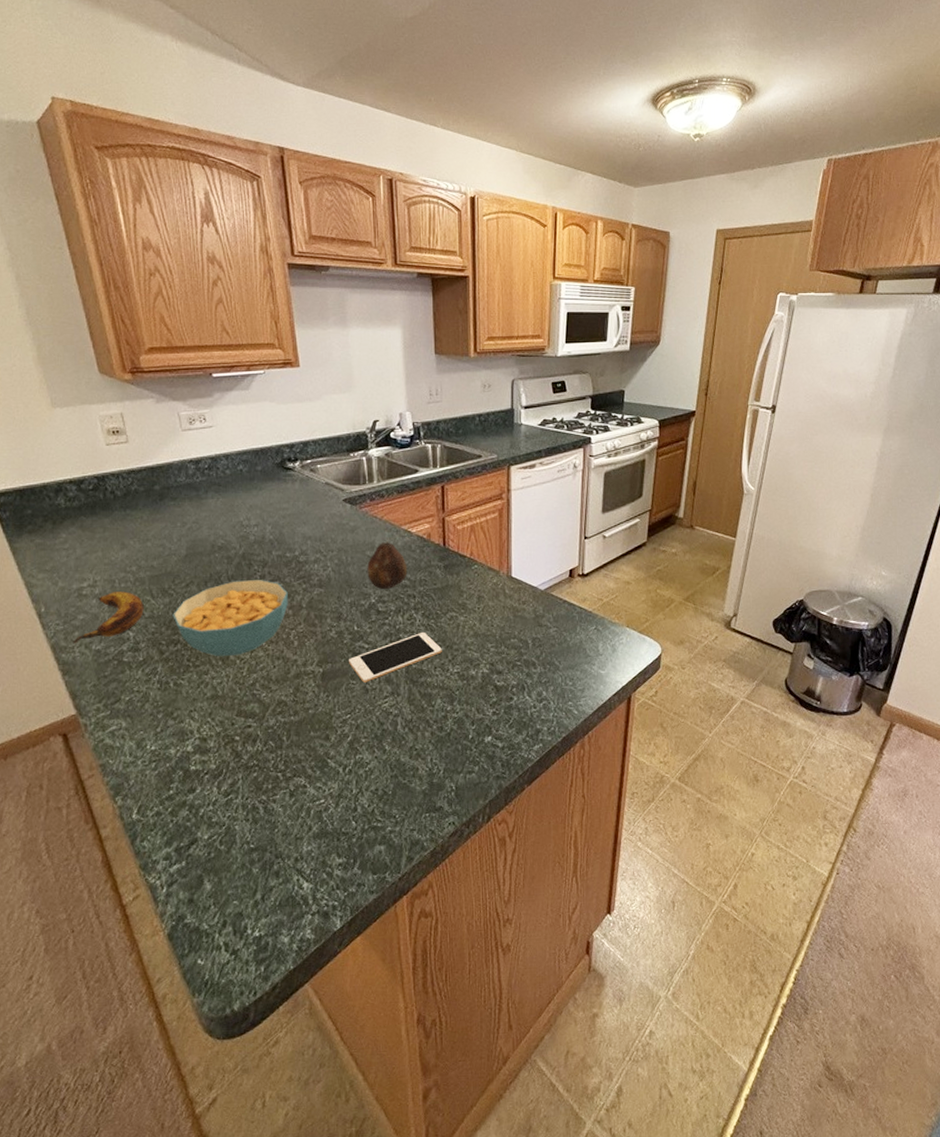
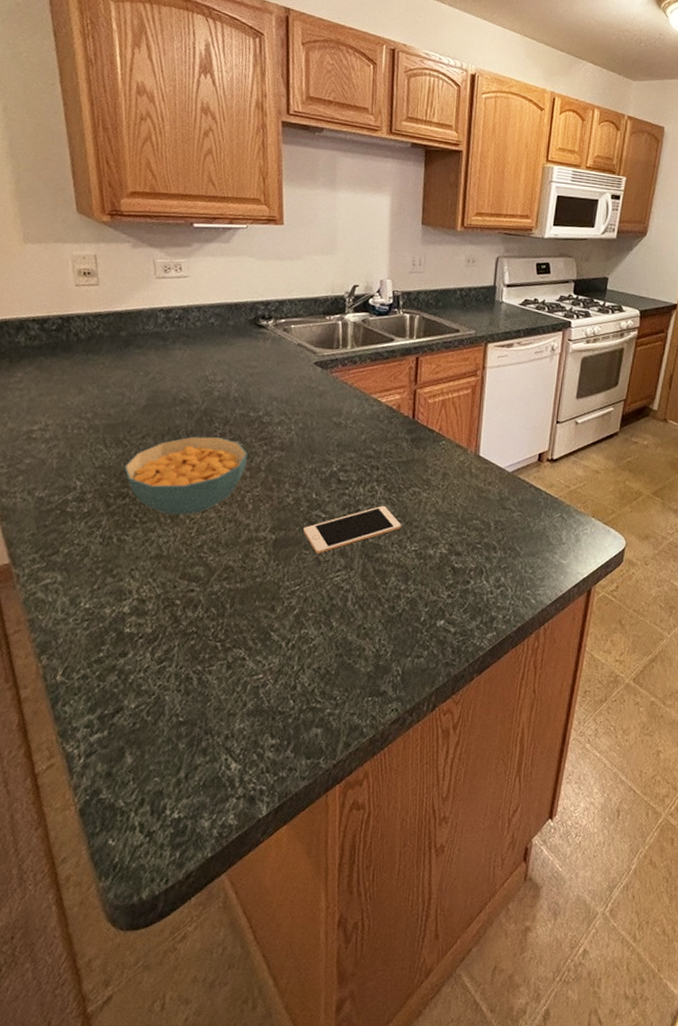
banana: present [73,591,144,644] -> none [15,437,95,489]
fruit: present [367,541,408,590] -> none [331,409,374,459]

